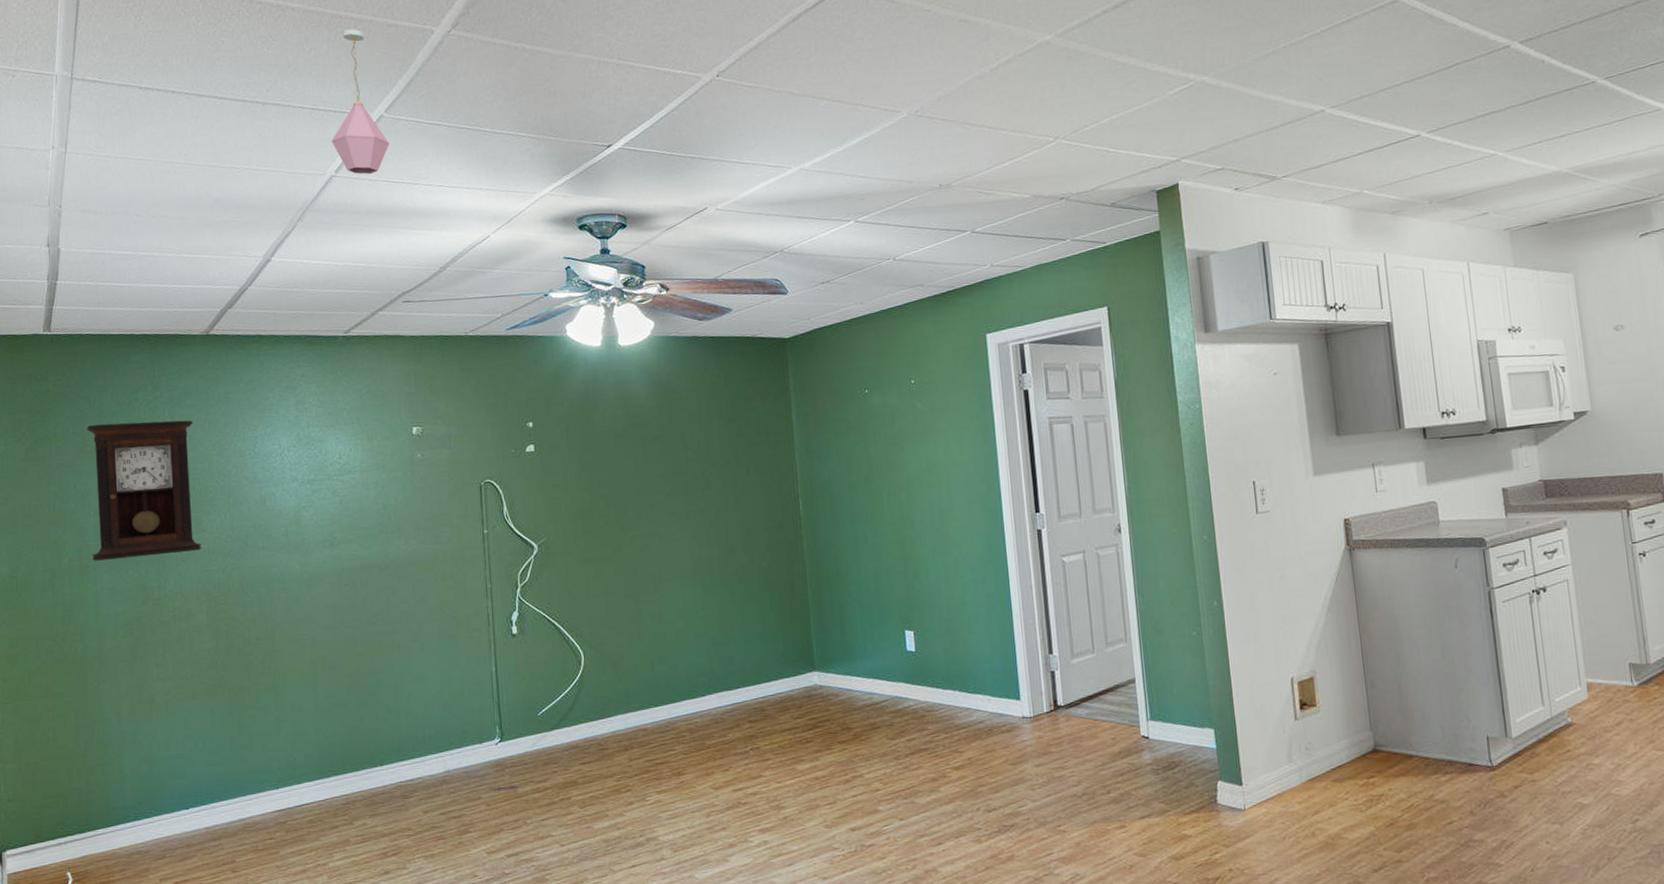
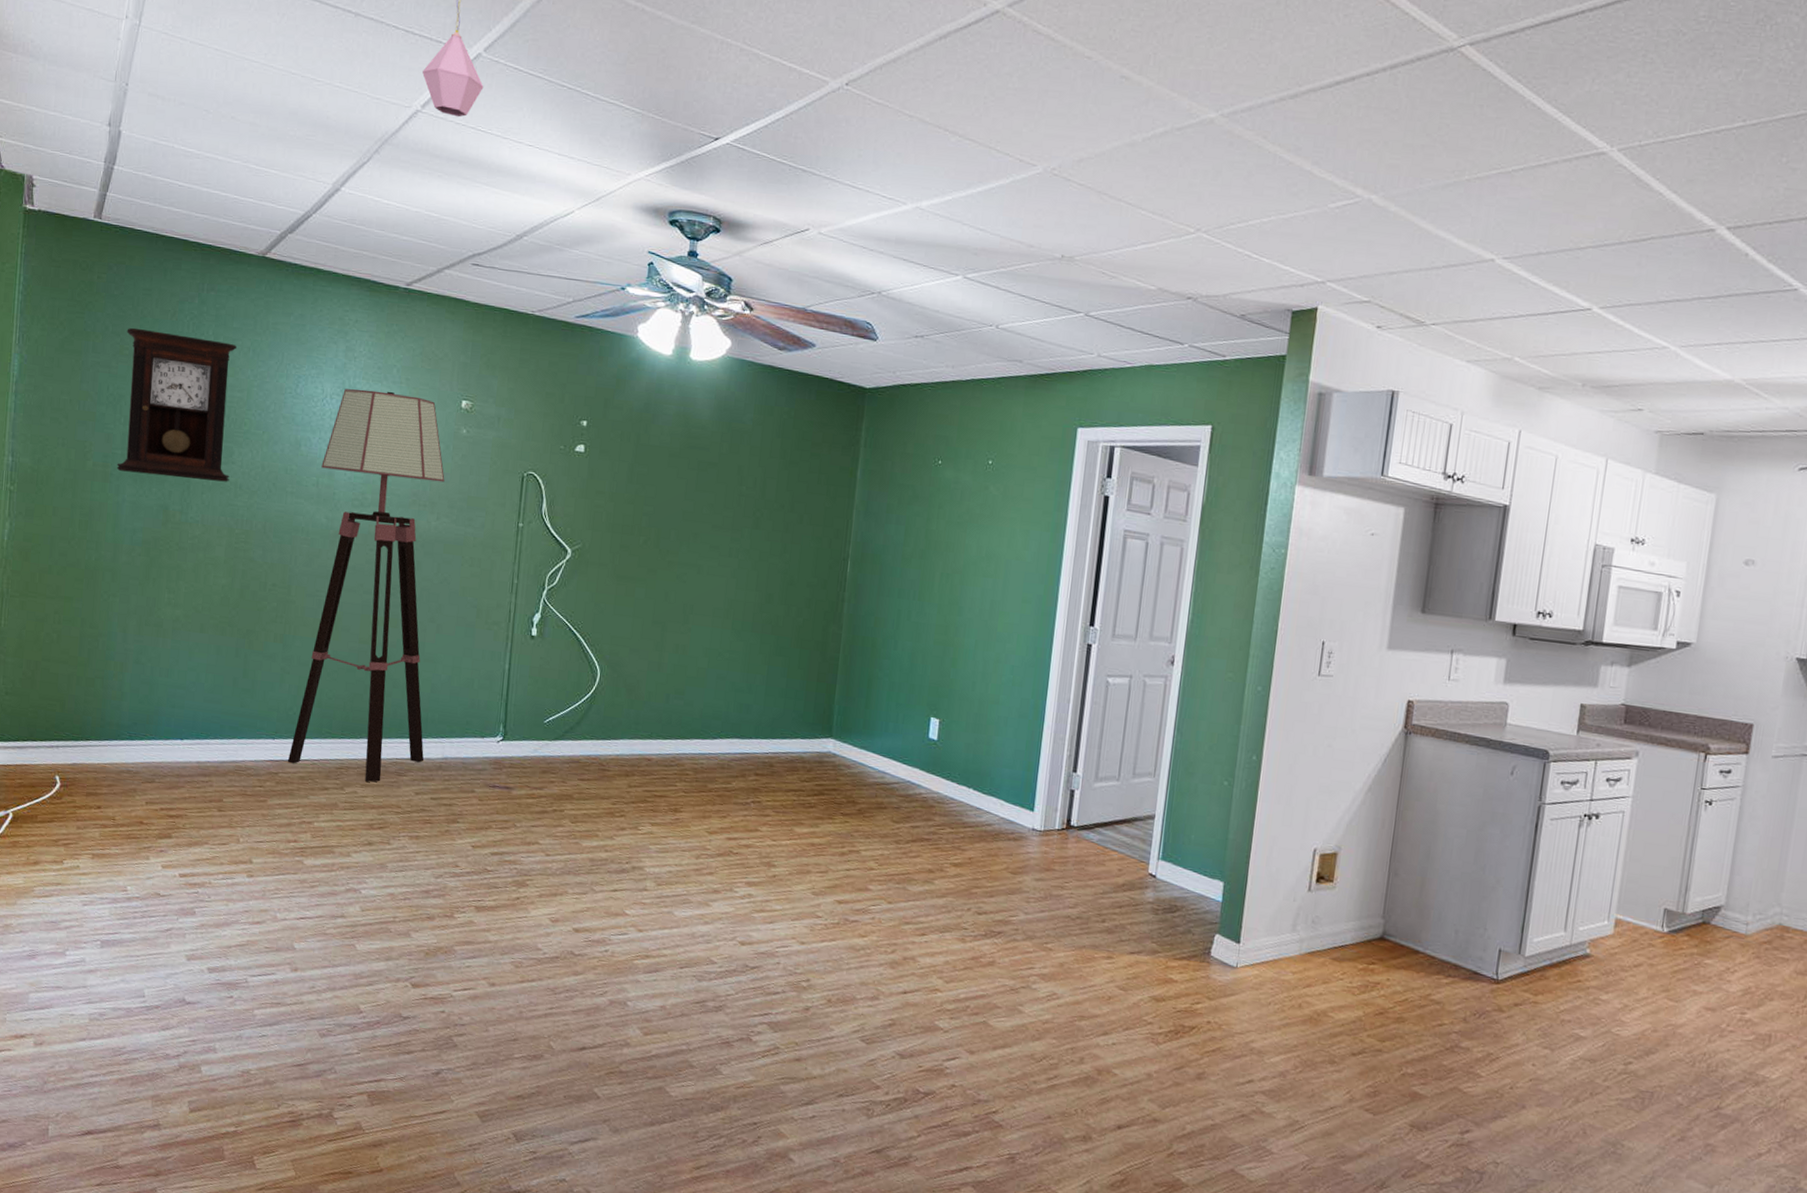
floor lamp: none [288,432,428,811] -> present [287,389,445,782]

